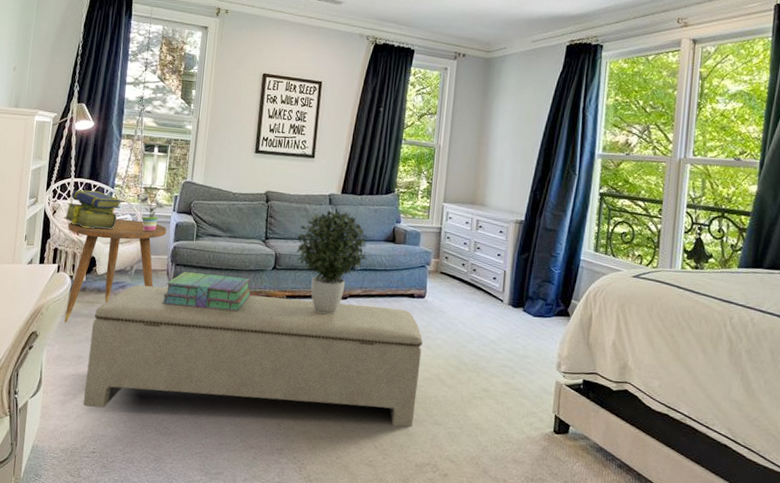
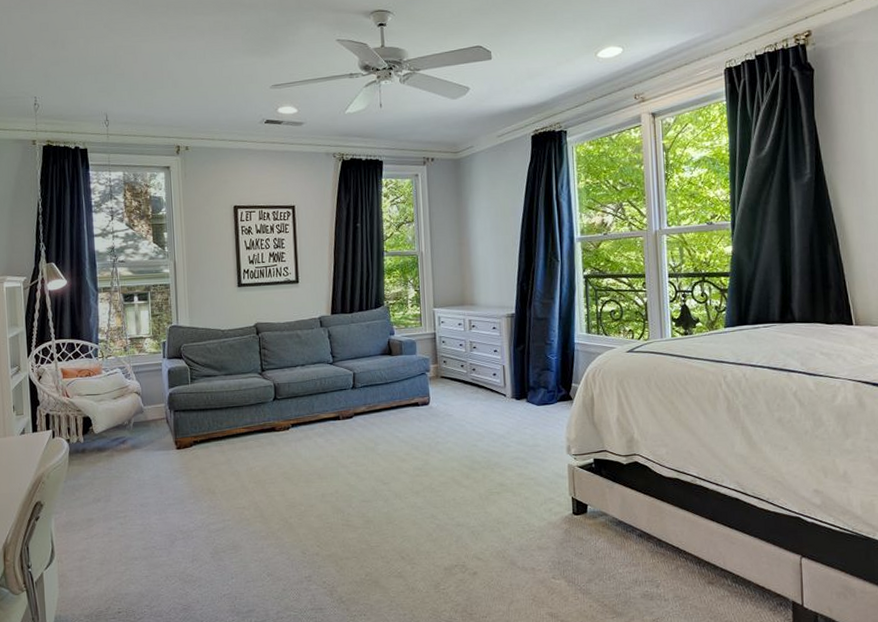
stack of books: present [64,189,122,229] -> none [50,349,109,390]
side table: present [64,218,167,324] -> none [56,372,160,489]
bench: present [83,285,423,427] -> none [98,419,436,569]
potted plant: present [137,184,166,231] -> none [124,334,155,382]
stack of books: present [162,272,251,312] -> none [166,413,255,452]
potted plant: present [296,210,368,315] -> none [294,332,367,437]

